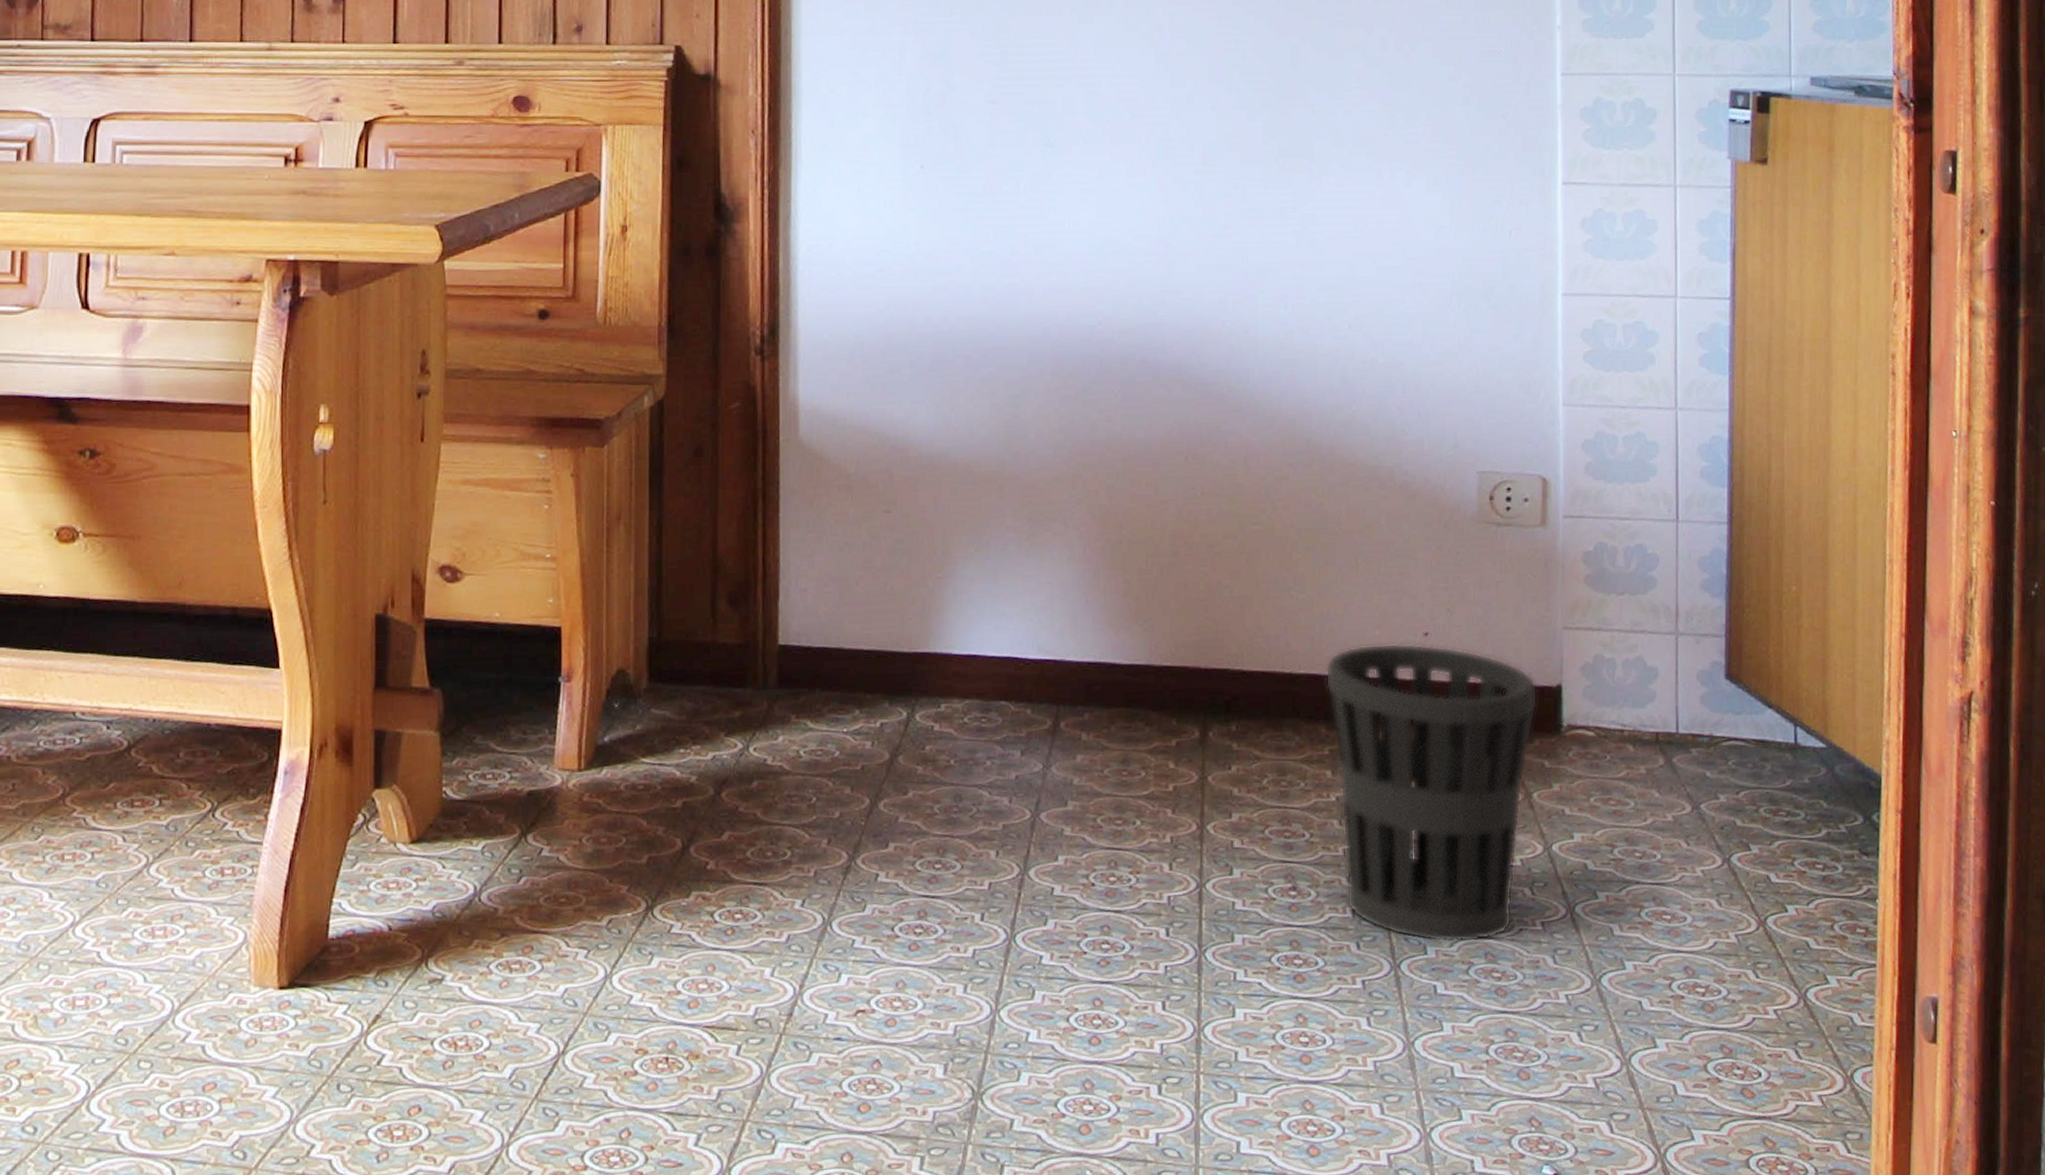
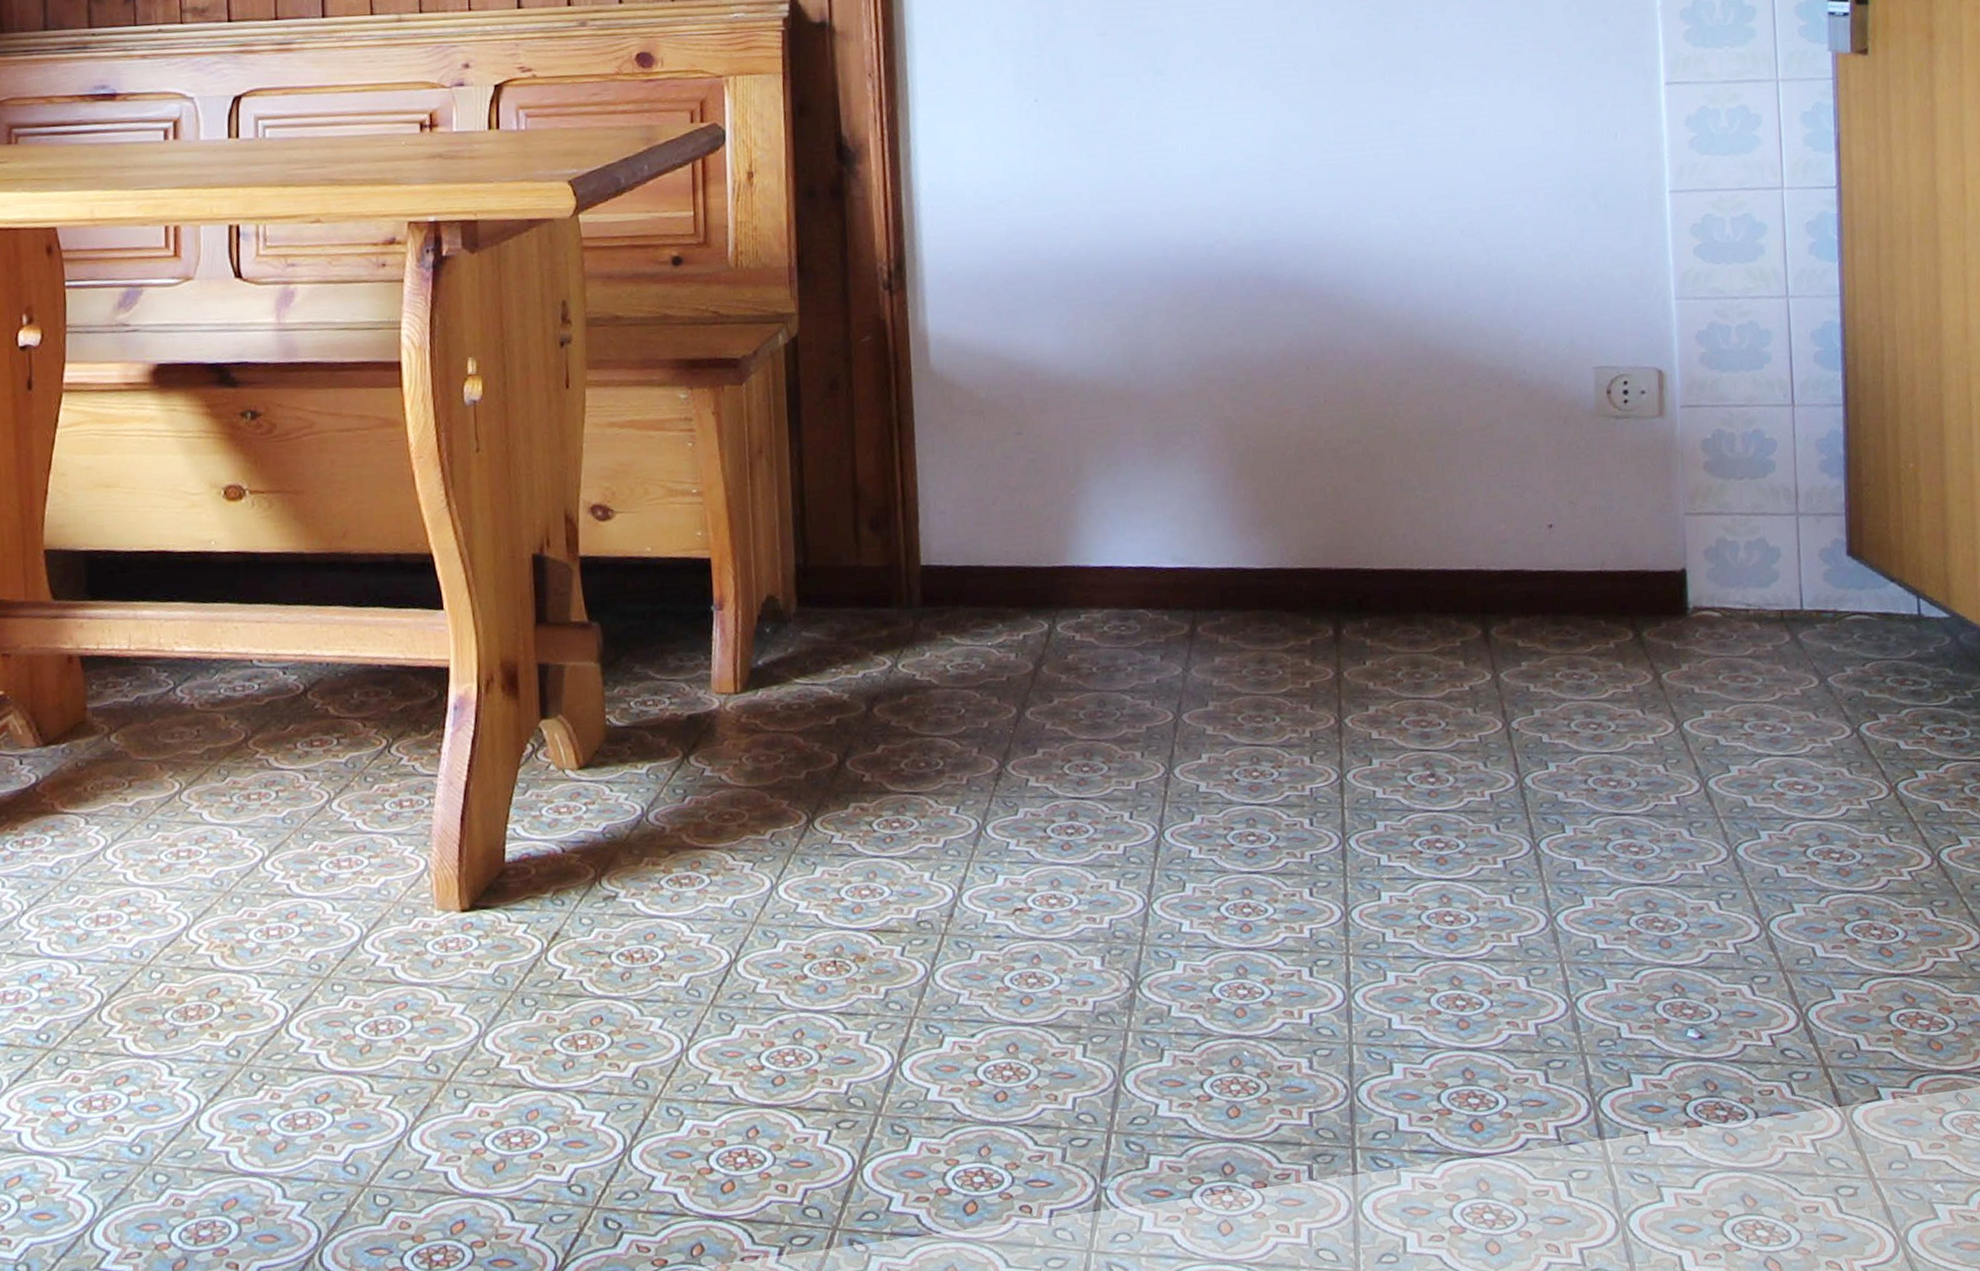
wastebasket: present [1325,643,1538,943] -> none [1453,535,1663,821]

